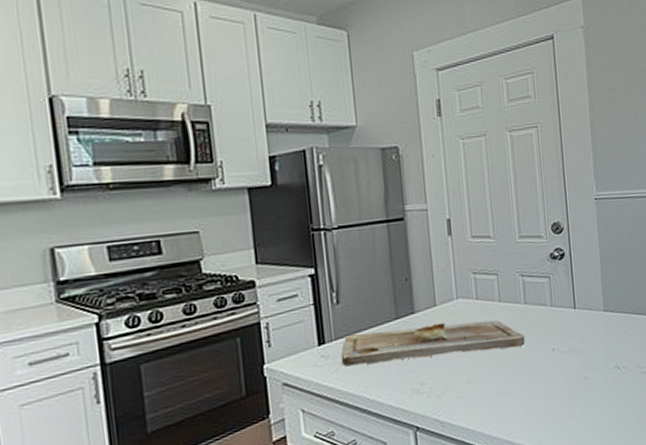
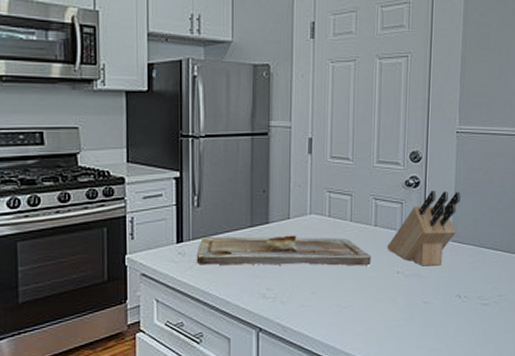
knife block: none [540,259,608,341] -> present [387,190,461,266]

